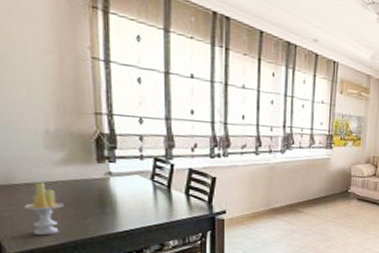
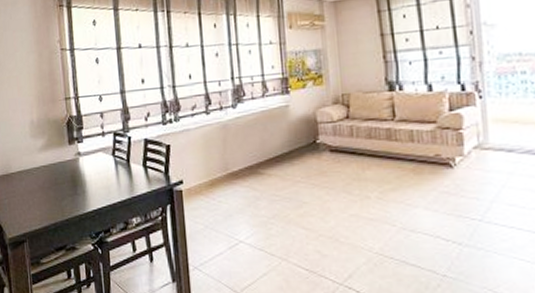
candle: present [24,182,63,236] -> none [18,169,45,220]

